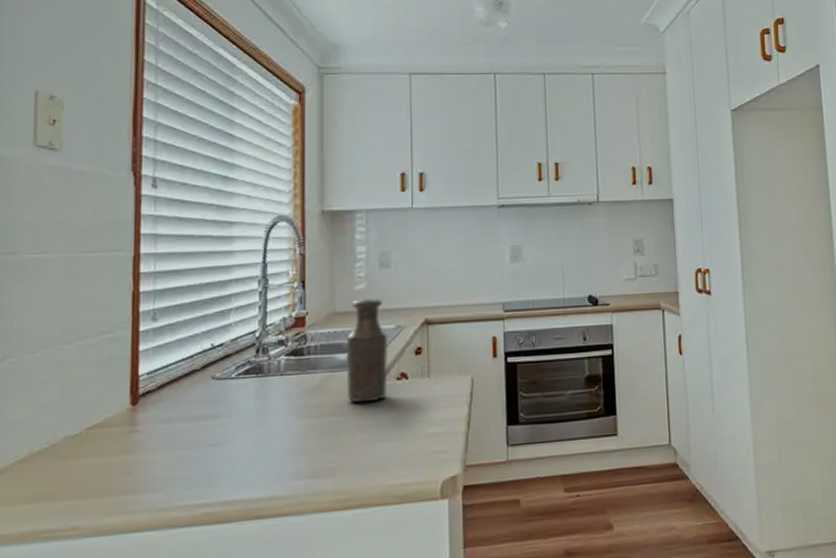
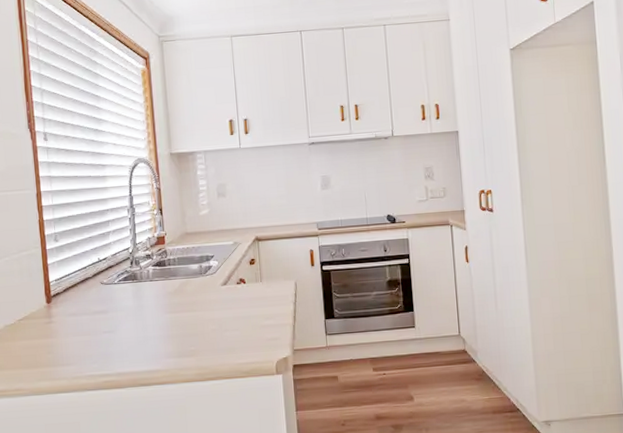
bottle: present [347,298,389,403] -> none [197,221,230,302]

